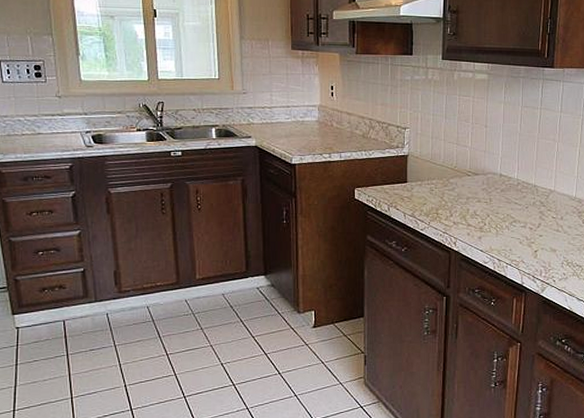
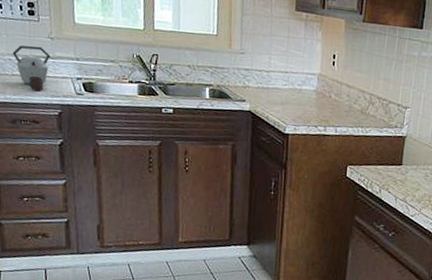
kettle: none [21,105,59,148] -> present [12,45,51,91]

